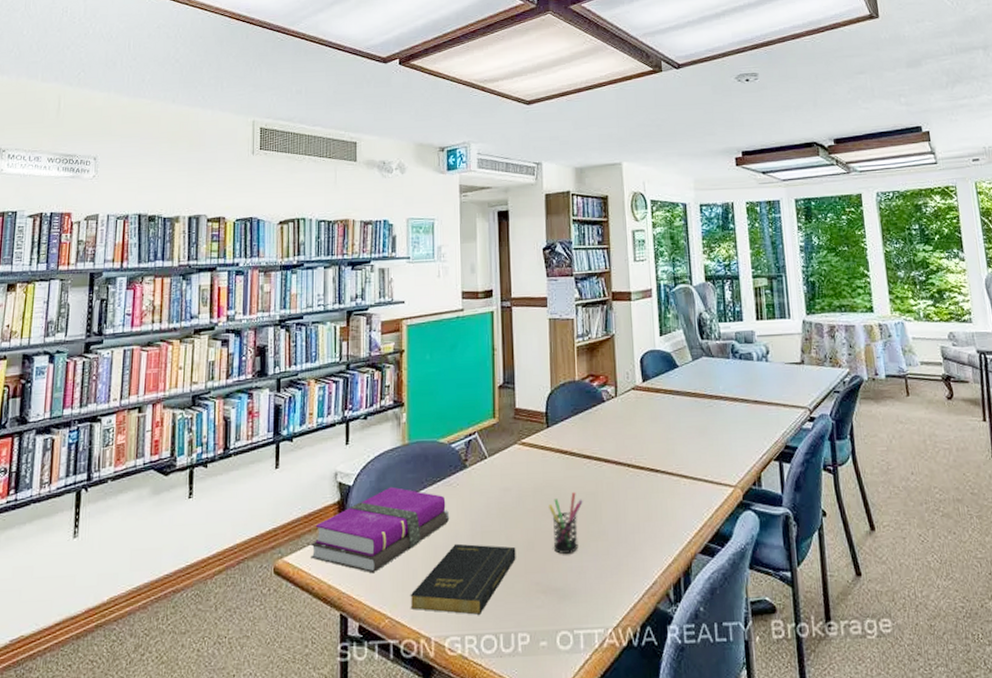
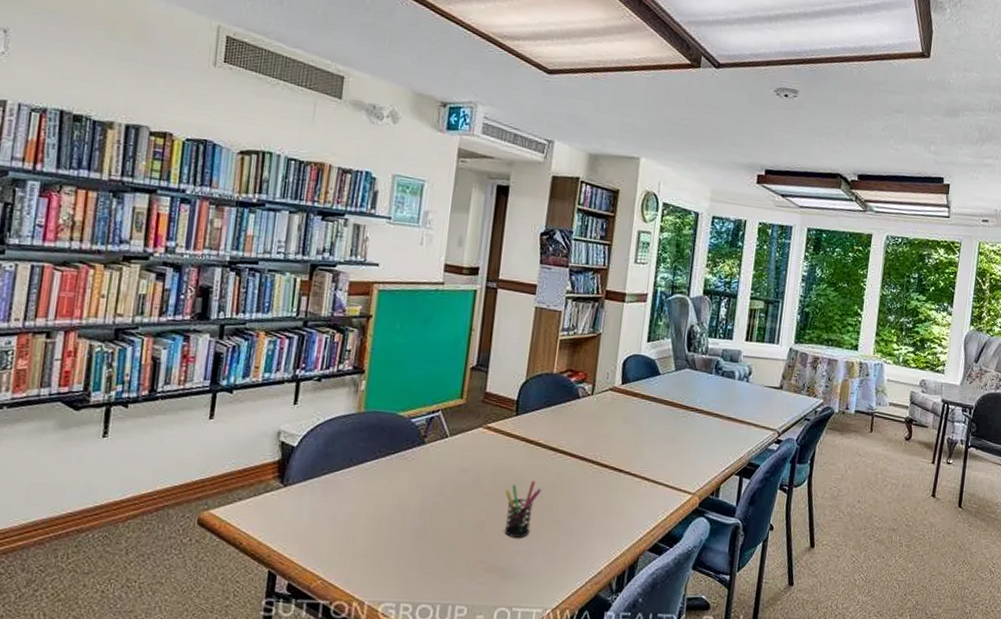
hardback book: present [311,486,450,574] -> none [241,453,400,536]
book: present [410,543,516,615] -> none [345,516,466,585]

